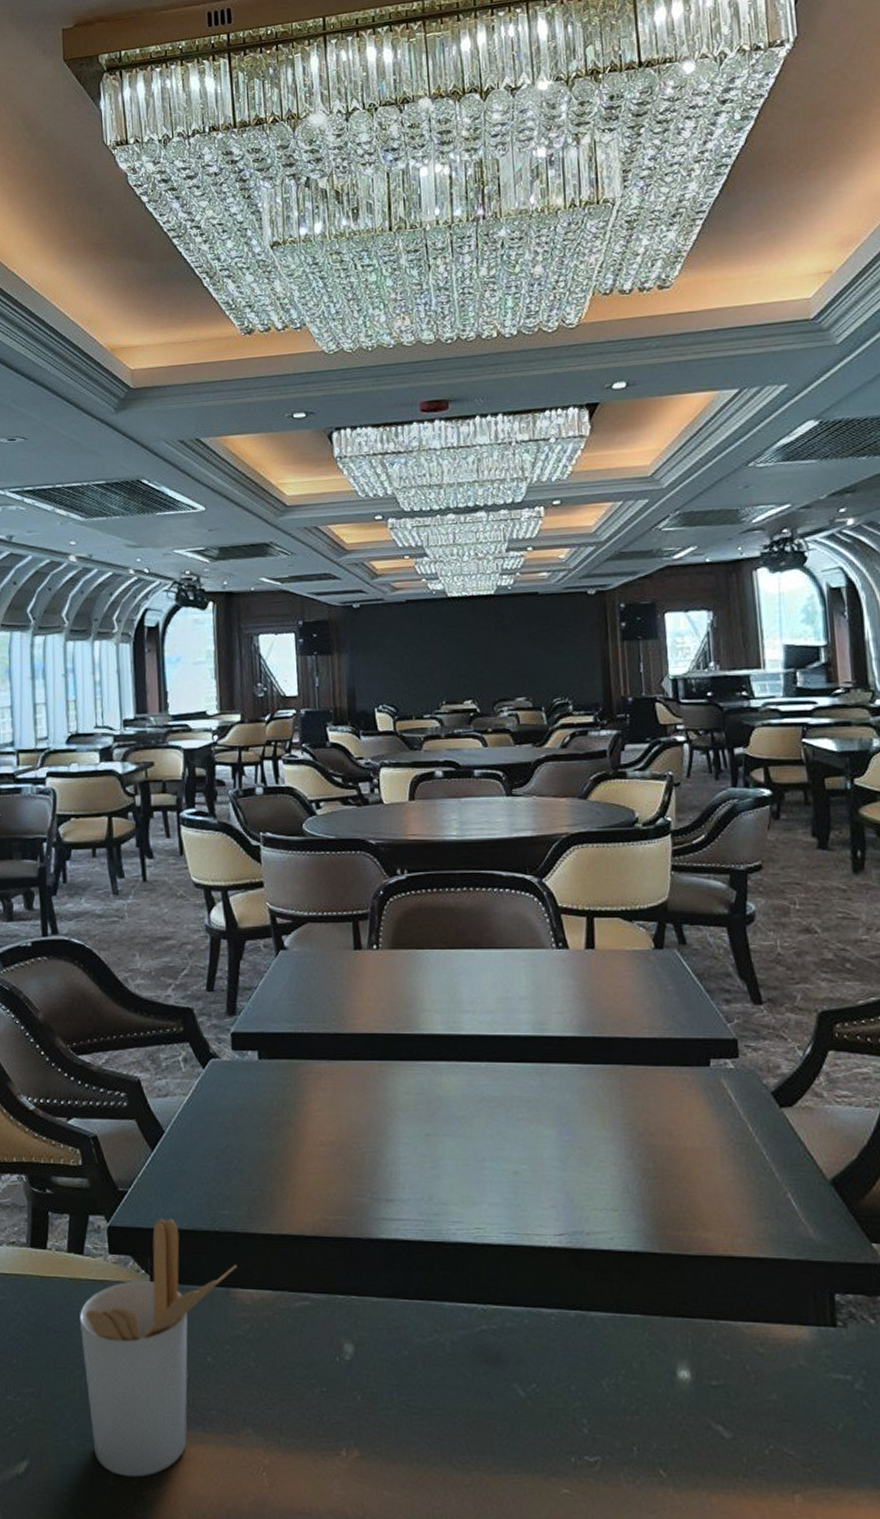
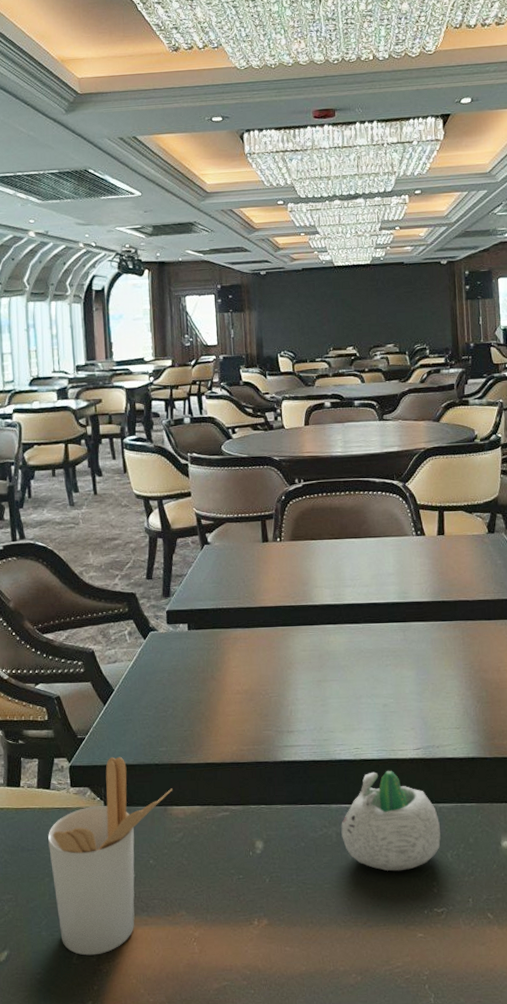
succulent planter: none [457,1260,593,1400] -> present [341,770,441,871]

